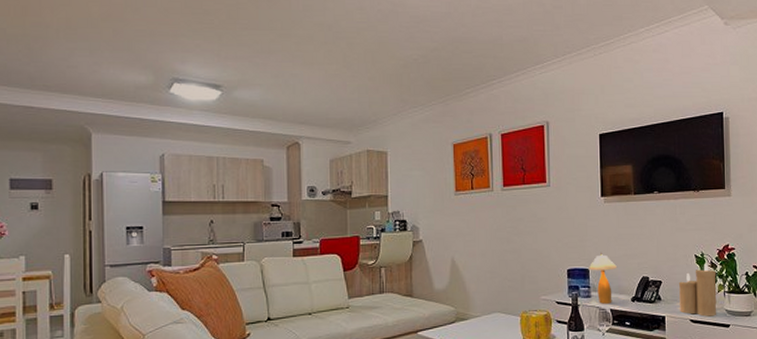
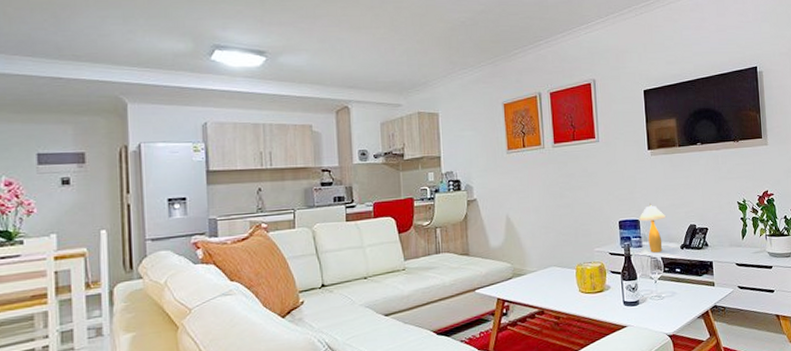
candle: present [678,263,717,317] -> none [723,209,760,260]

